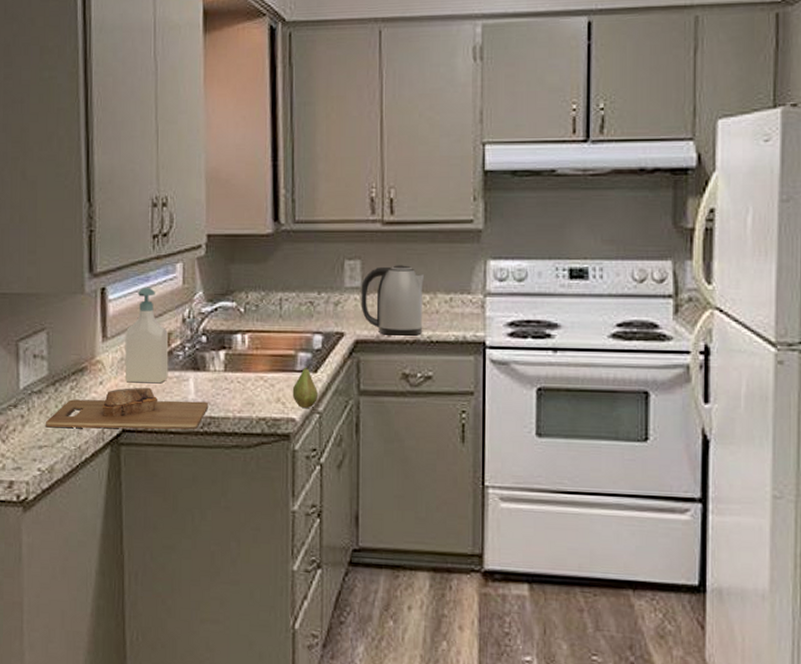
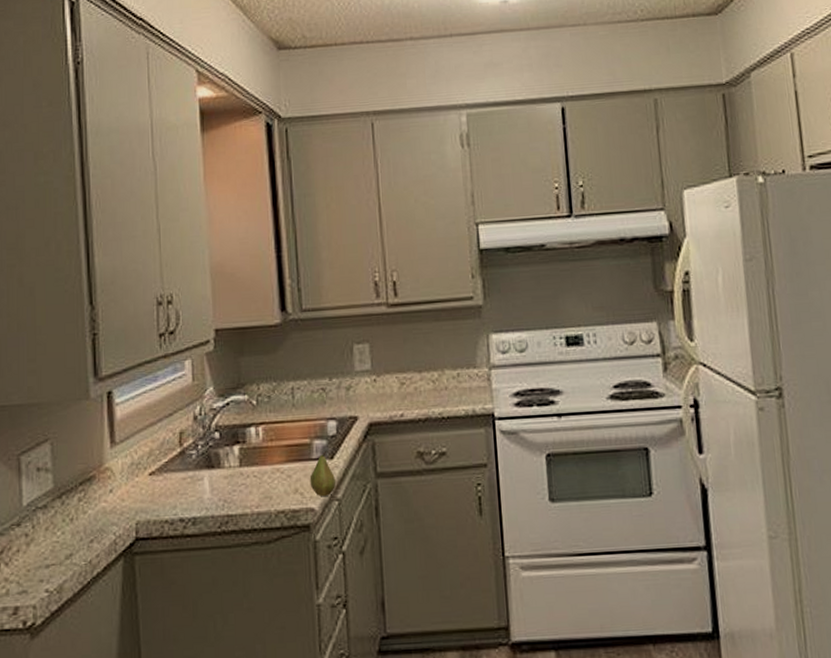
cutting board: present [45,387,209,430] -> none [52,490,226,544]
soap bottle: present [124,287,169,384] -> none [134,387,182,488]
kettle: present [361,264,425,337] -> none [371,344,434,416]

